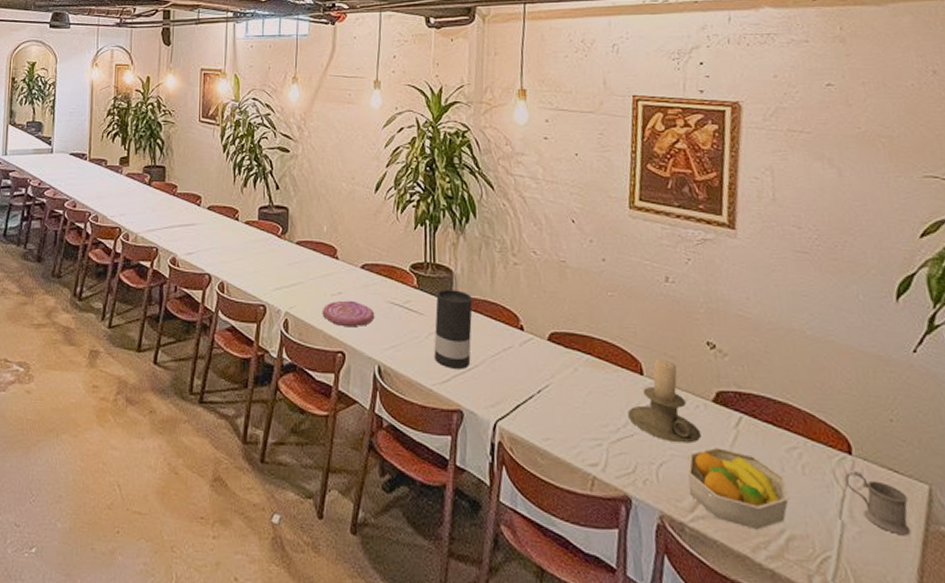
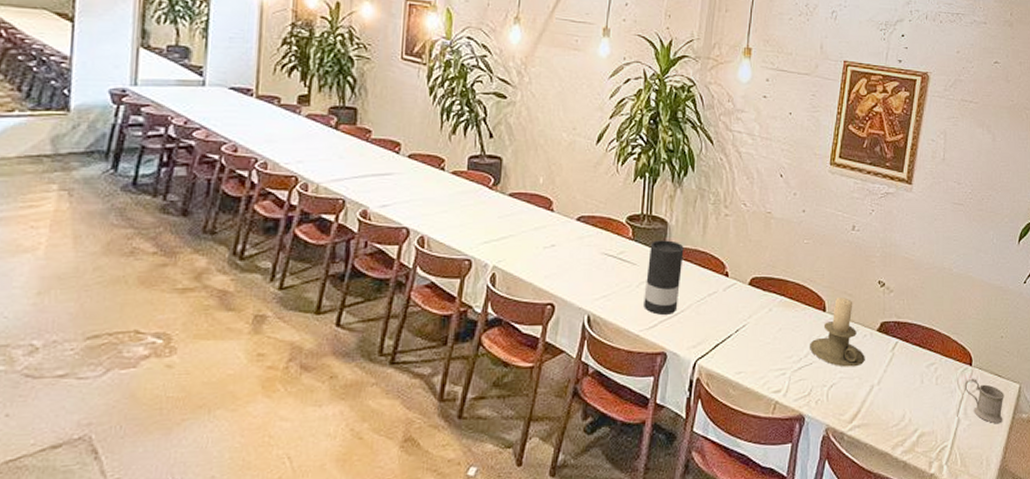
plate: present [322,300,375,326] -> none [532,252,588,278]
fruit bowl: present [687,446,789,530] -> none [850,367,923,432]

